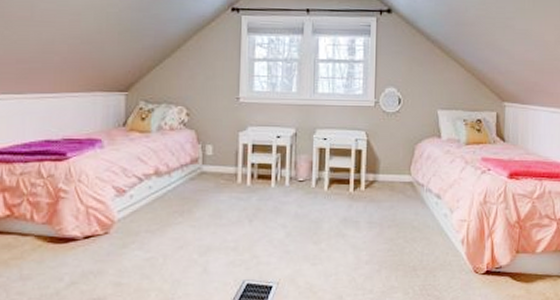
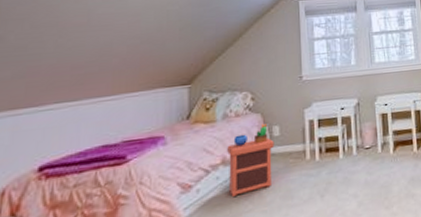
nightstand: none [160,140,207,207] -> present [227,123,275,197]

